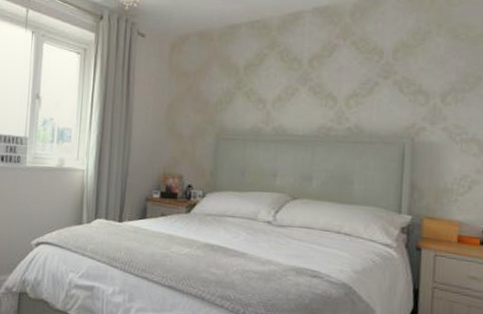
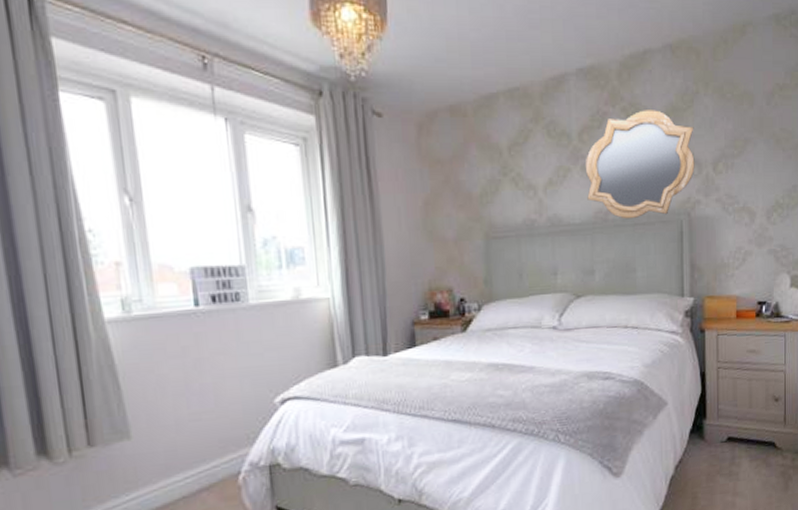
mirror: none [312,44,424,137] -> present [585,110,695,219]

